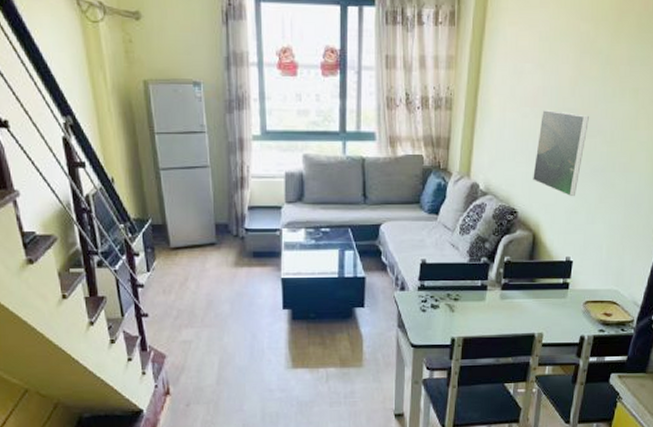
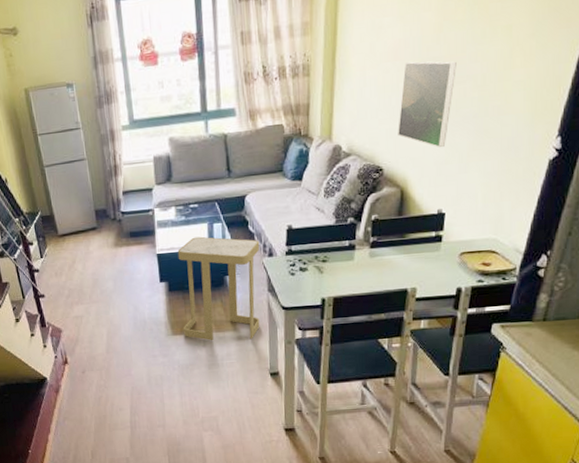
side table: none [304,263,392,377] -> present [177,236,260,341]

